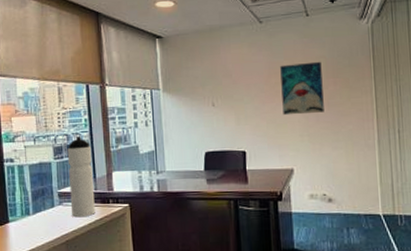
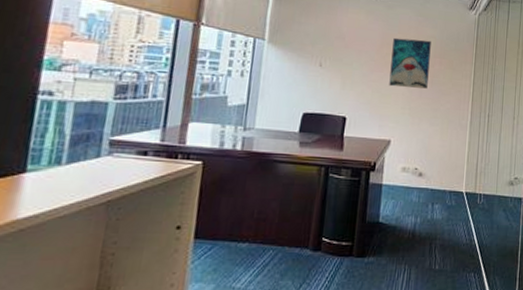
water bottle: present [67,136,95,218] -> none [123,76,168,173]

